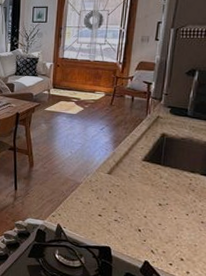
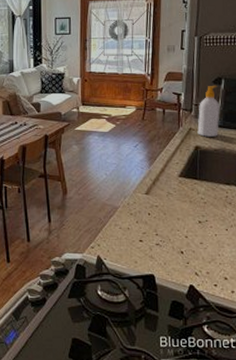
soap bottle: none [165,77,191,126] -> present [197,86,220,137]

